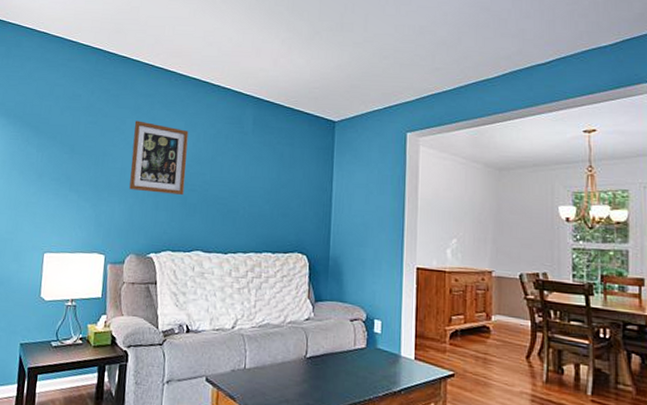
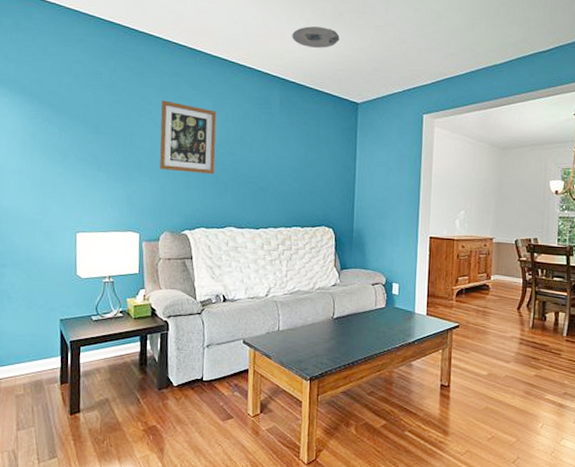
ceiling light: none [267,45,316,67] -> present [292,26,340,48]

